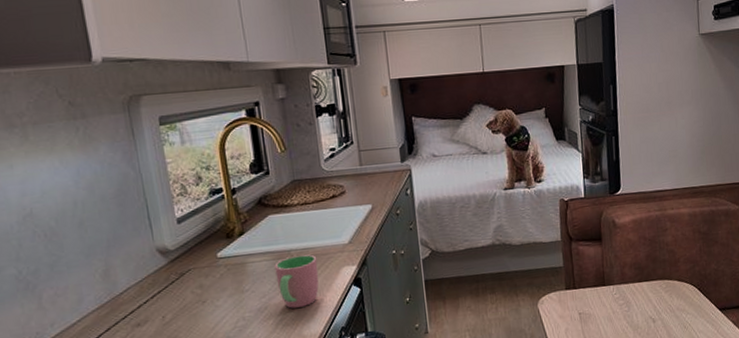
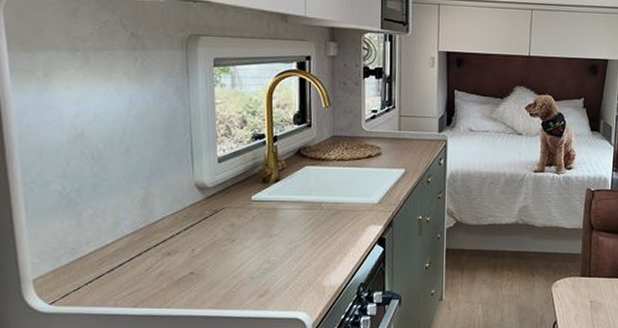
cup: present [274,254,319,309] -> none [304,209,346,258]

